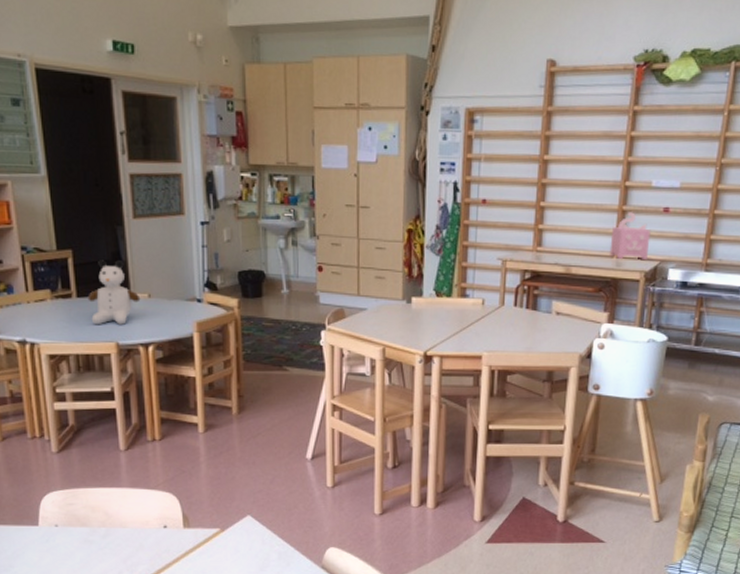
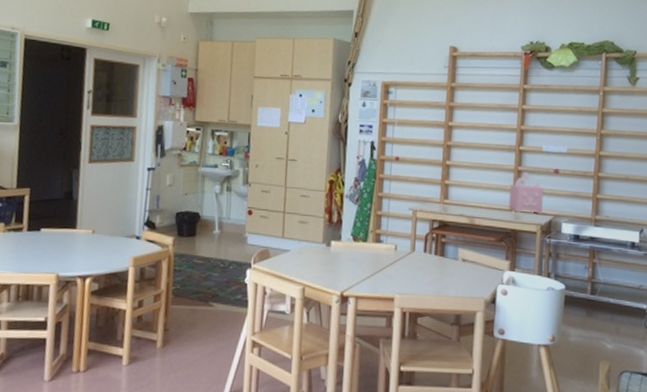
stuffed animal: present [87,260,141,325] -> none [36,198,85,258]

